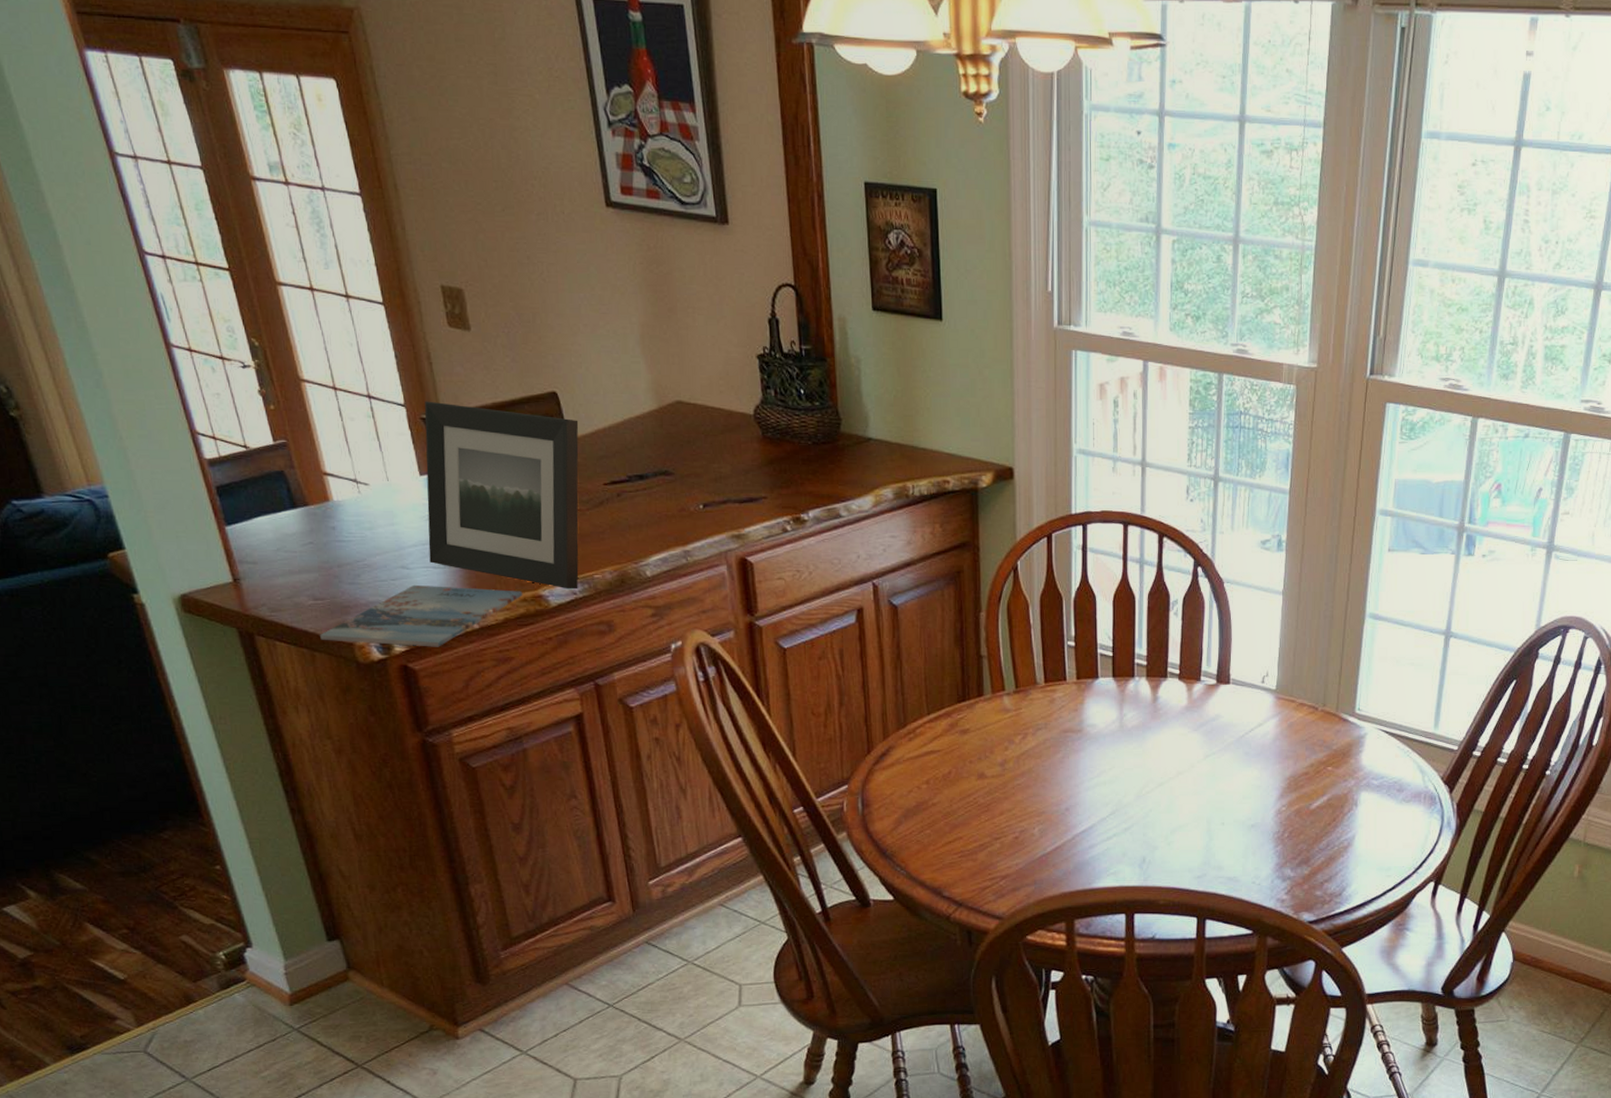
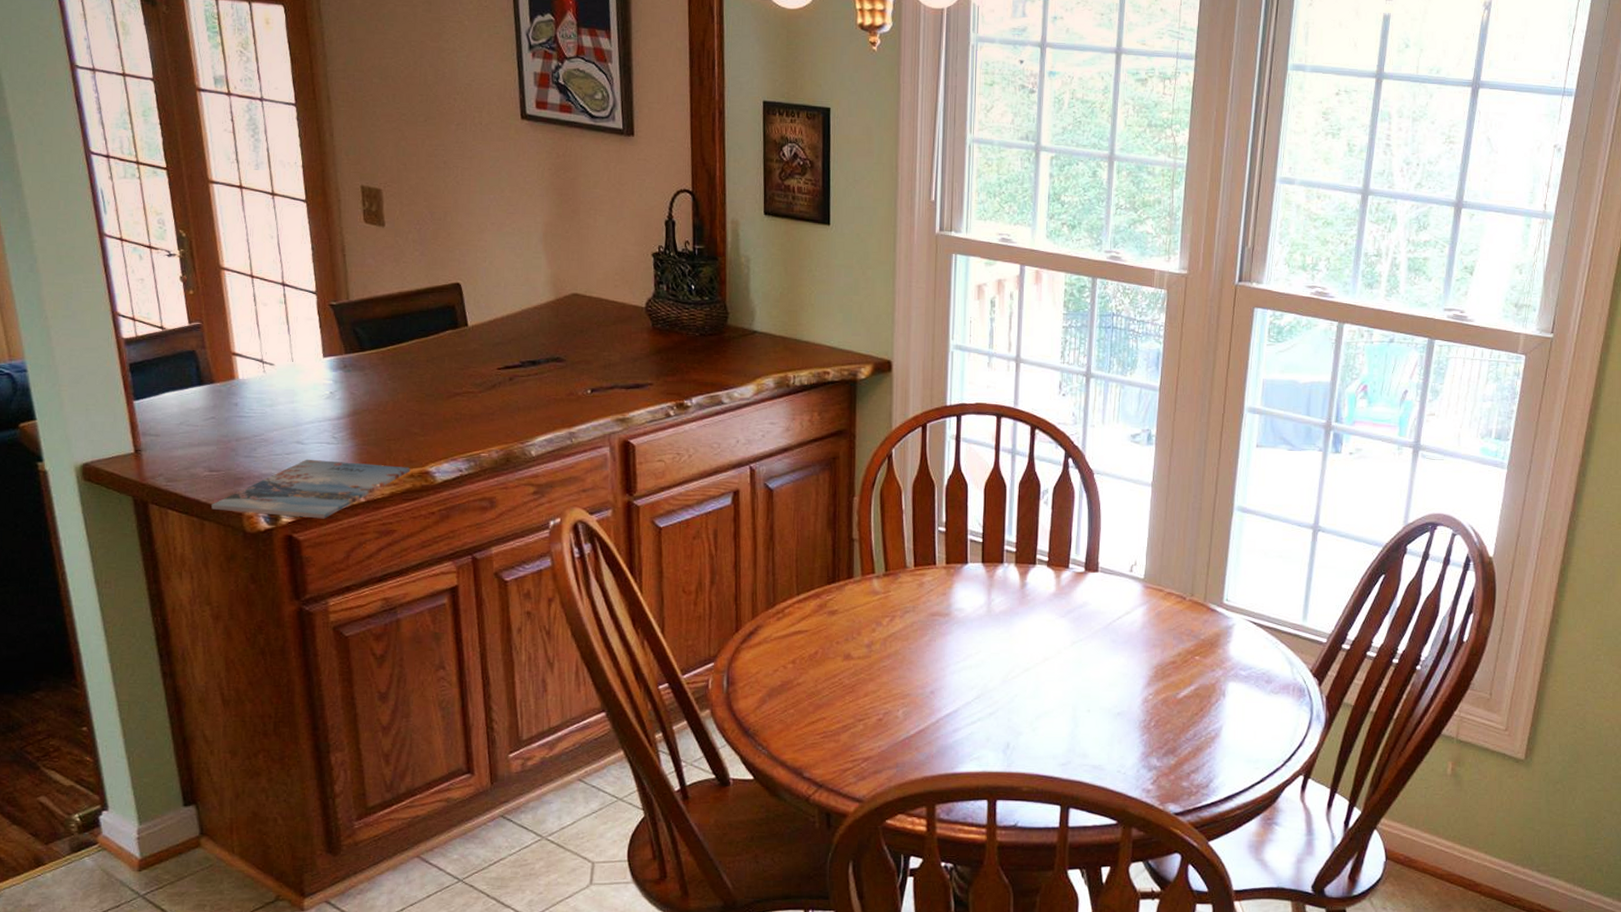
picture frame: present [425,401,579,590] -> none [324,289,479,467]

